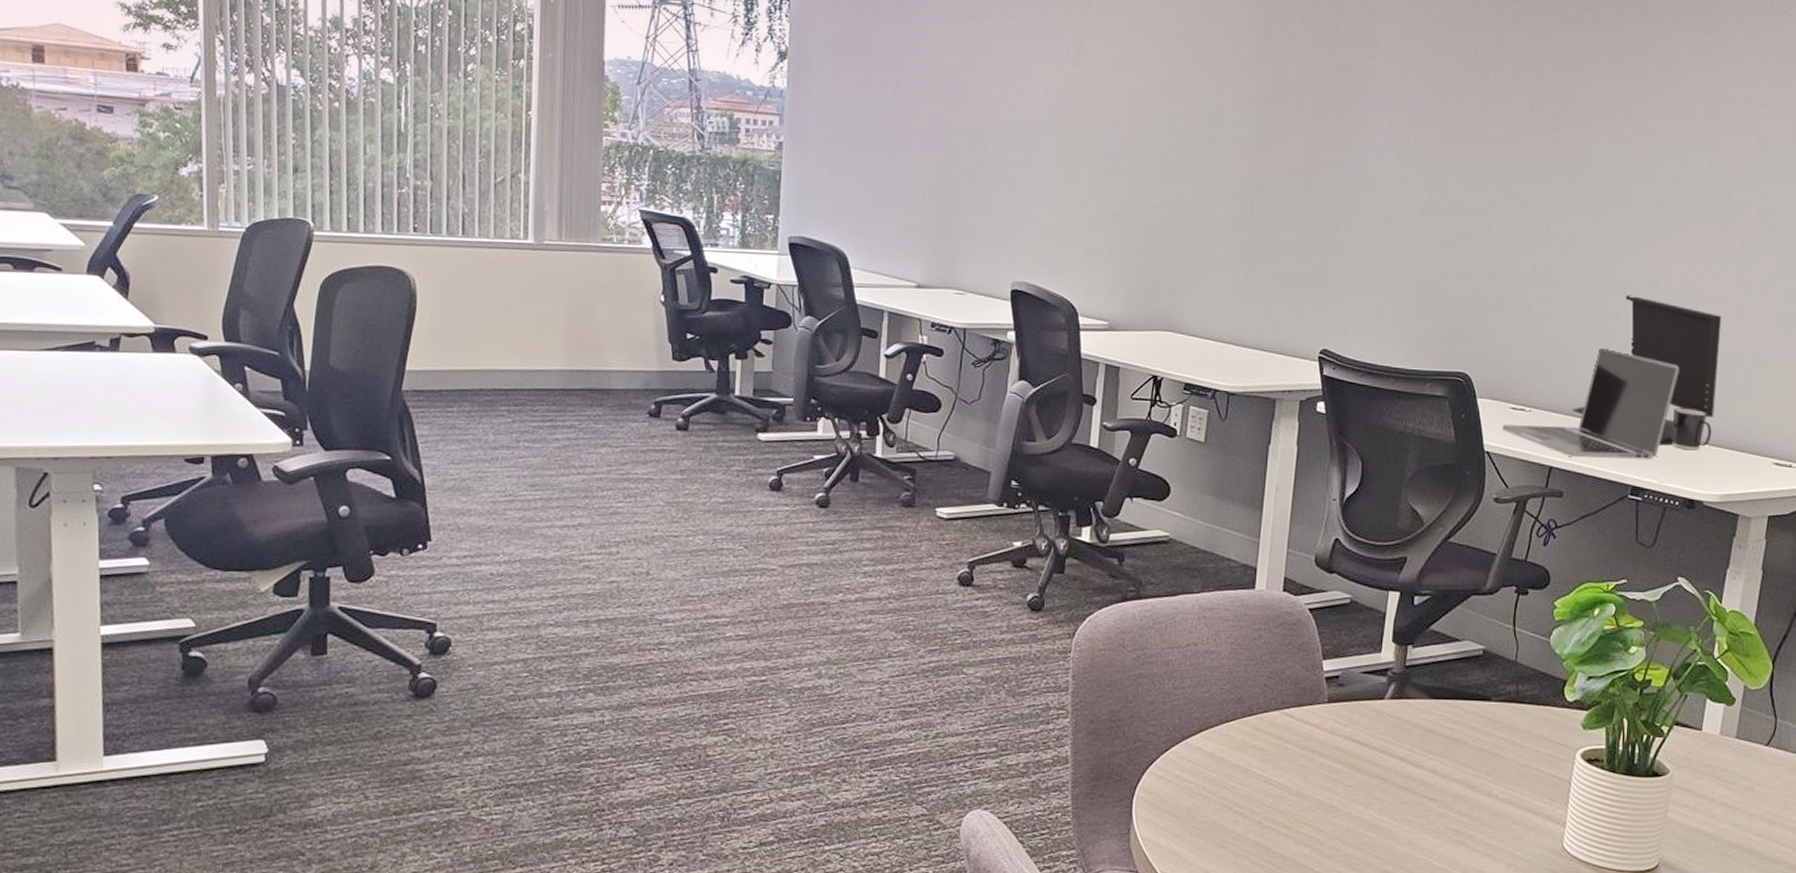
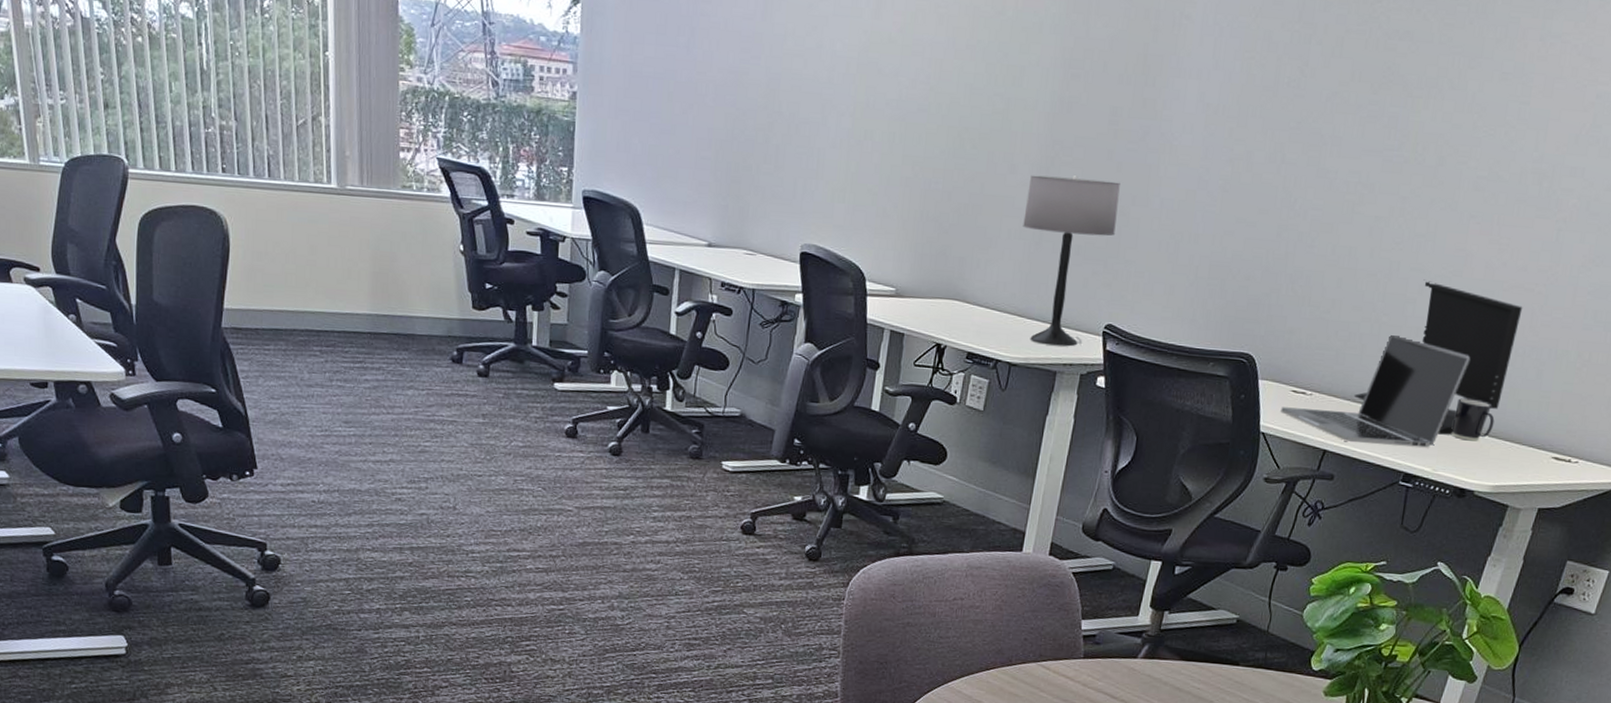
table lamp: none [1231,206,1323,373] -> present [1023,175,1120,347]

